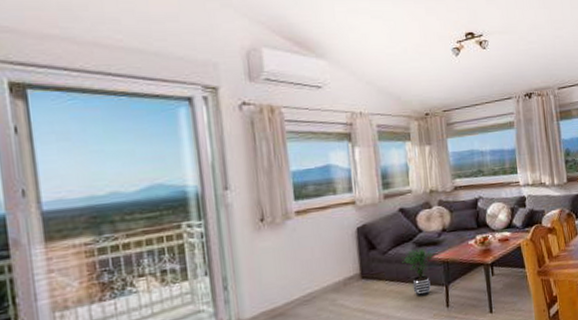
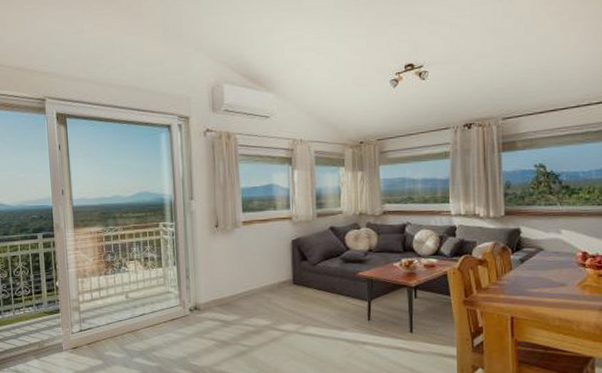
potted plant: present [402,248,433,297] -> none [329,264,358,308]

